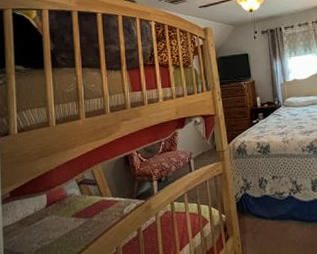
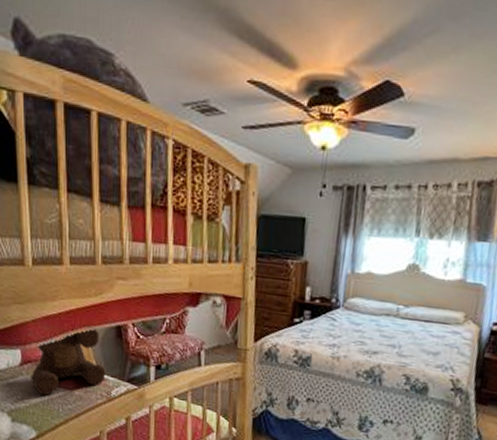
teddy bear: none [55,162,119,229] -> present [31,327,106,396]

